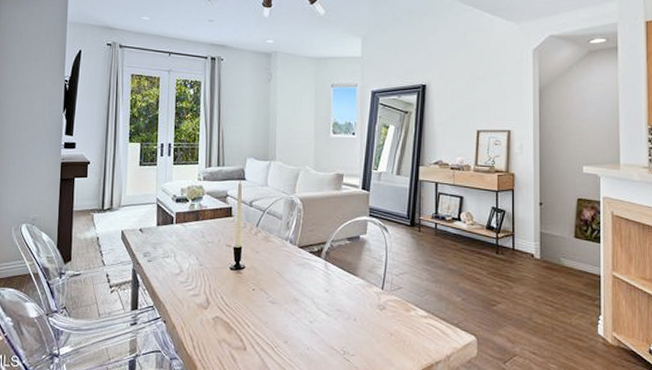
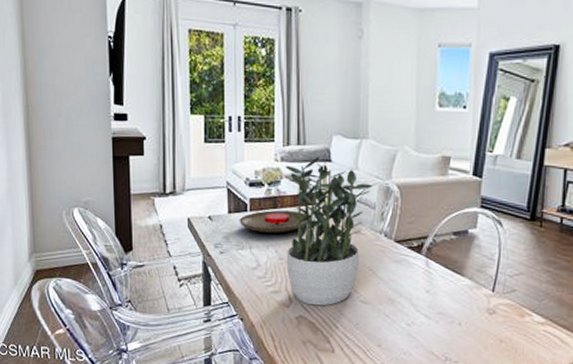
plate: none [166,221,227,242] -> present [239,210,311,233]
potted plant: none [205,176,280,307] -> present [285,157,373,306]

